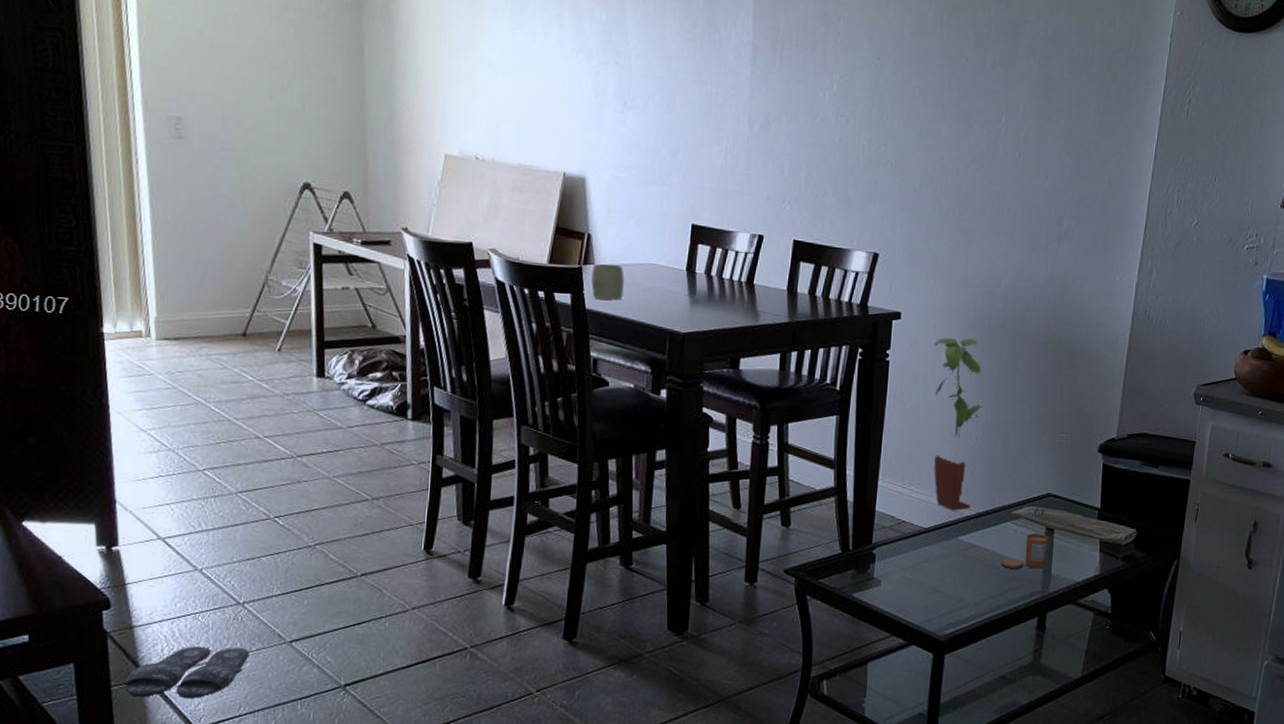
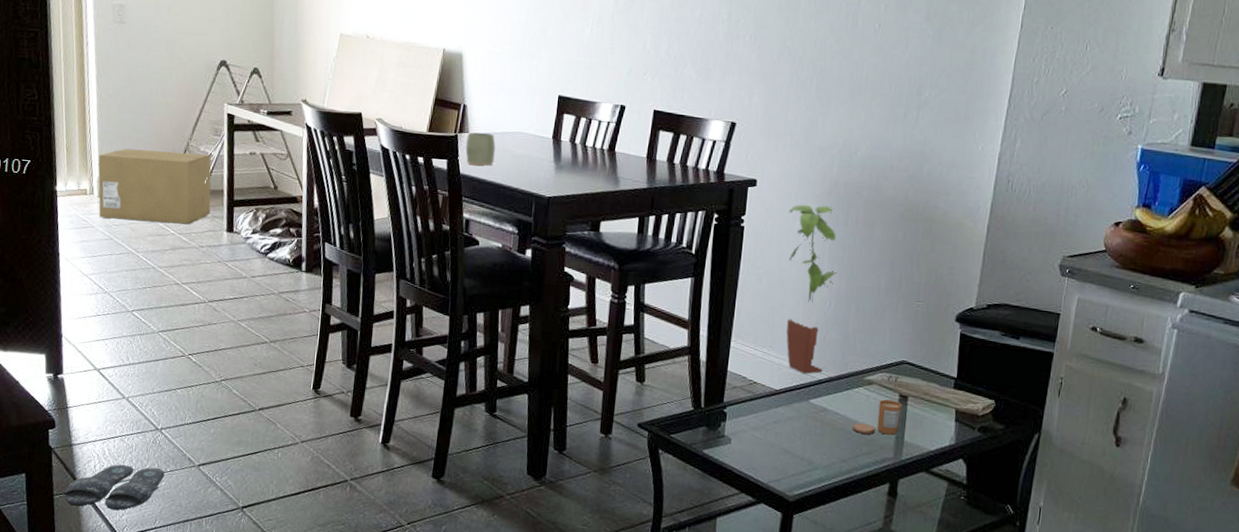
box: none [155,283,297,370] -> present [98,148,212,225]

